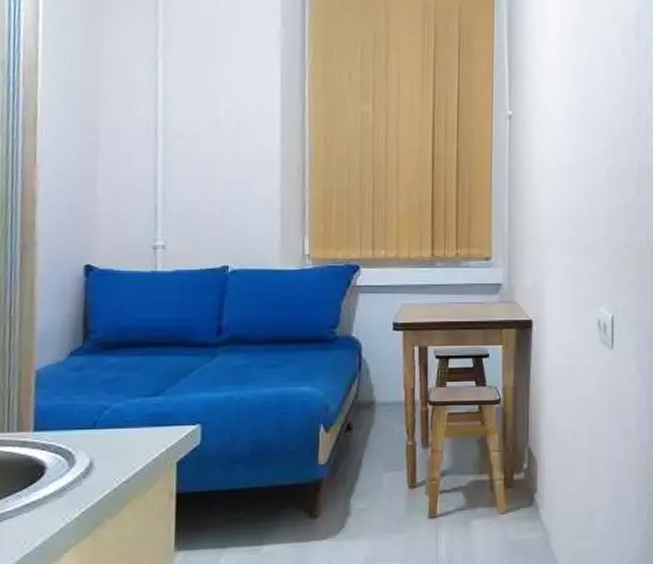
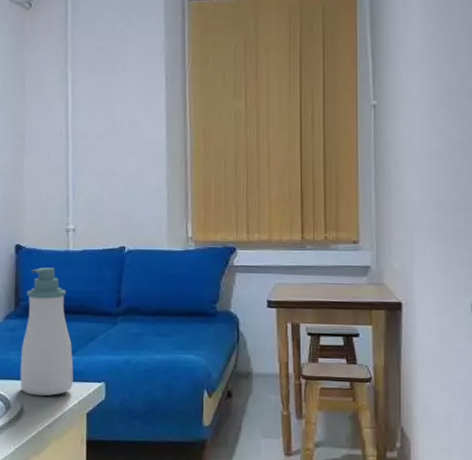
soap bottle: none [88,292,161,447] -> present [20,268,74,397]

